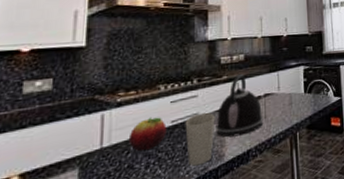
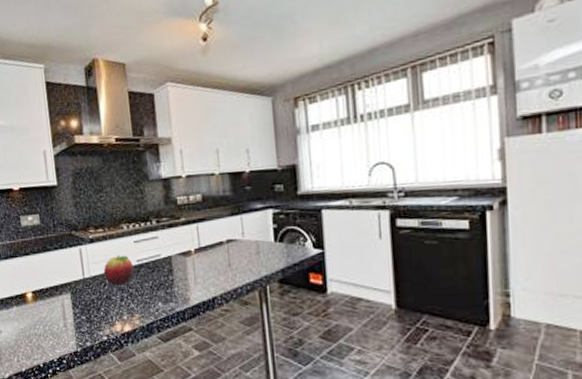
cup: present [185,112,216,167] -> none [149,254,178,305]
kettle: present [216,73,263,138] -> none [178,216,228,282]

